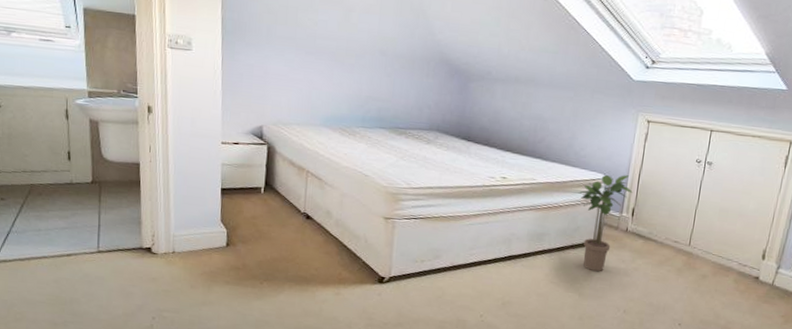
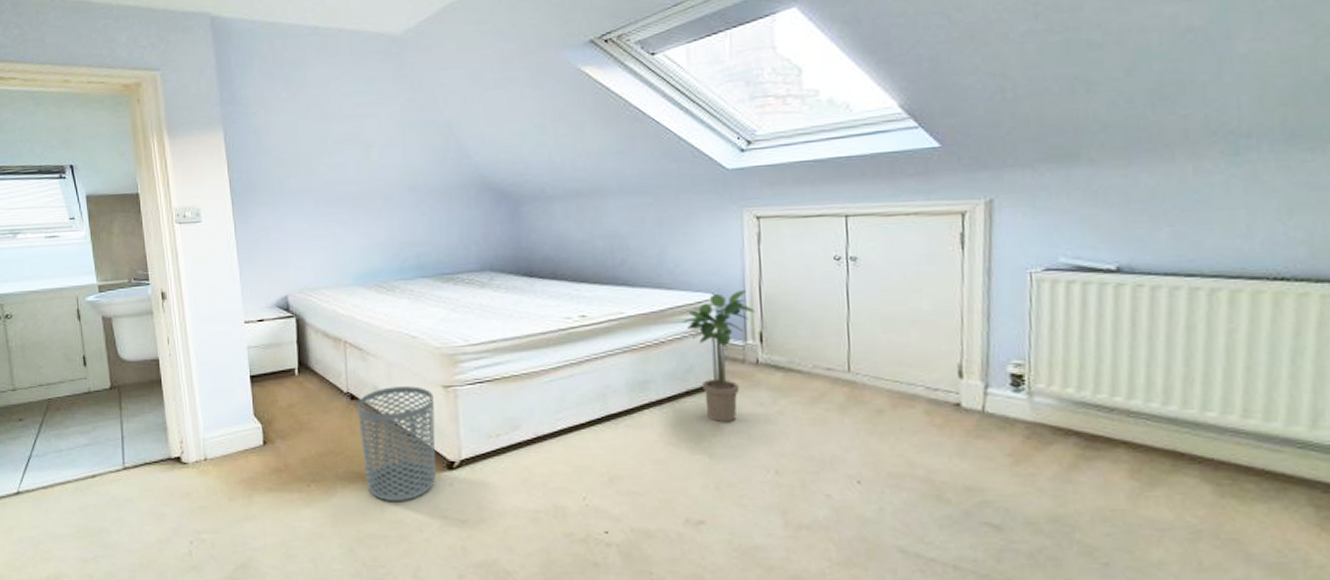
waste bin: none [310,212,375,303] -> present [358,386,436,501]

